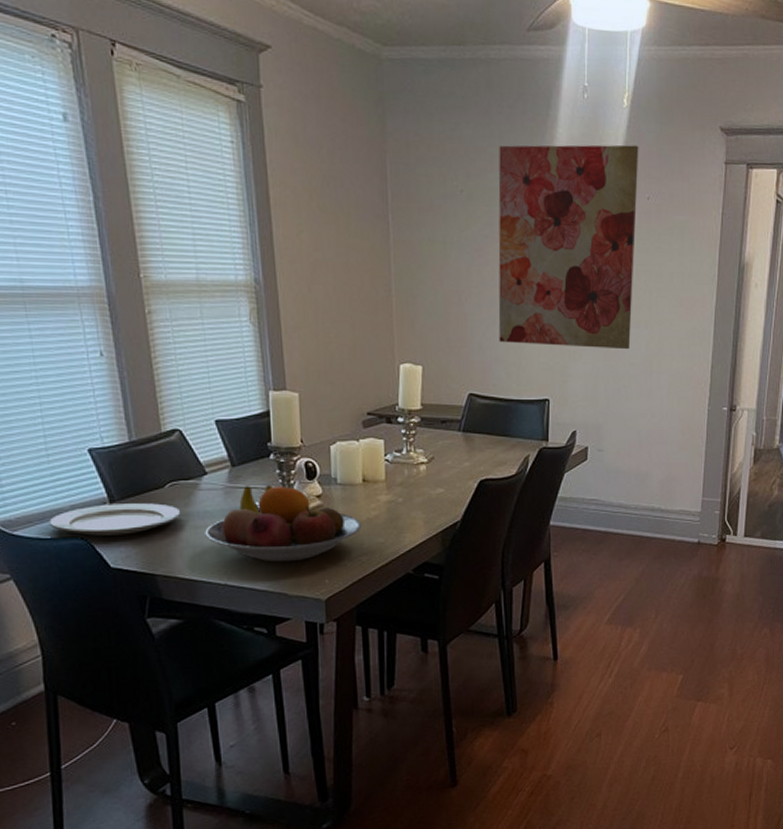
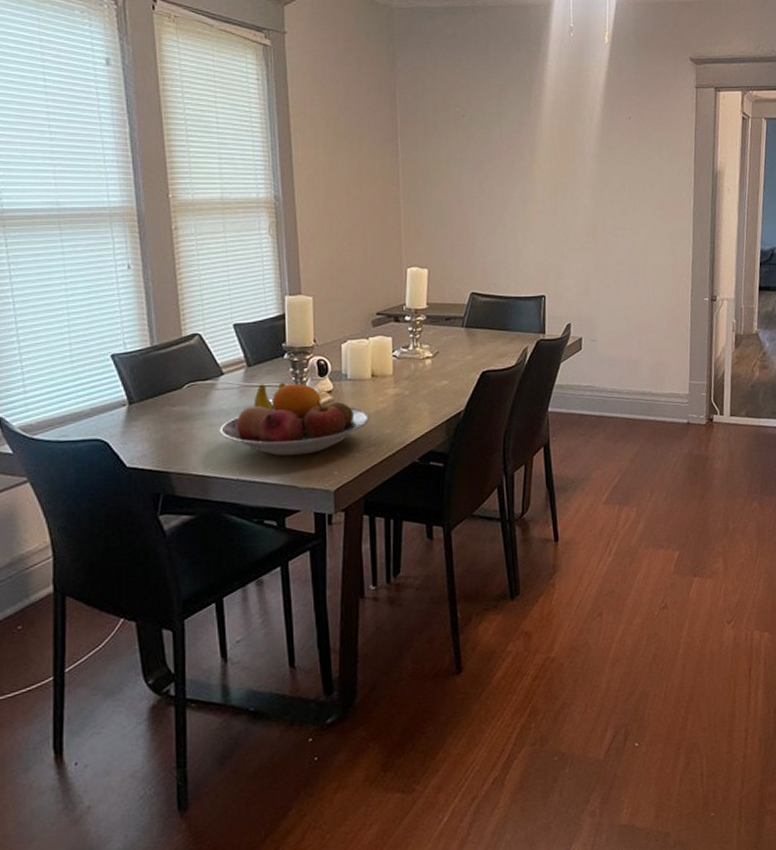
plate: present [49,503,181,536] -> none [69,403,198,437]
wall art: present [498,145,639,350] -> none [496,74,620,249]

